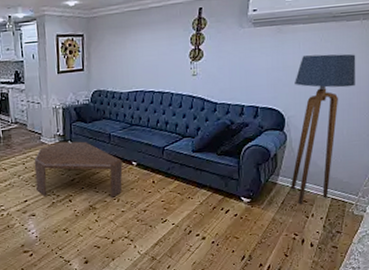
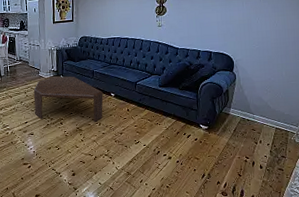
floor lamp: present [290,54,356,205] -> none [240,11,290,132]

